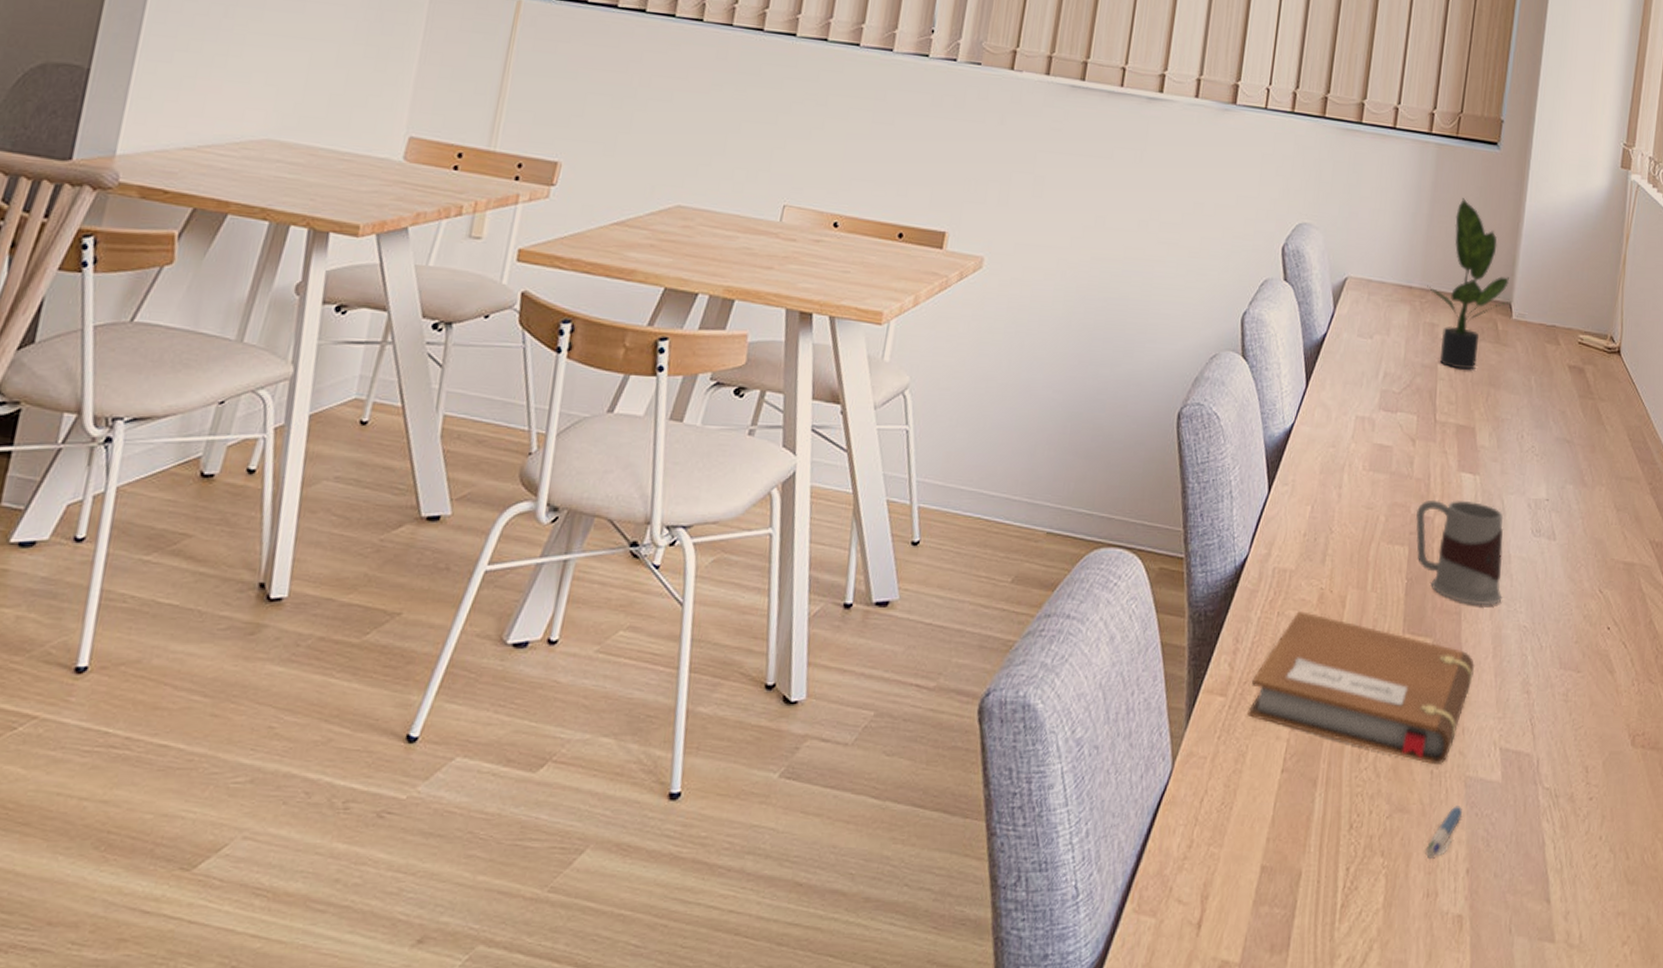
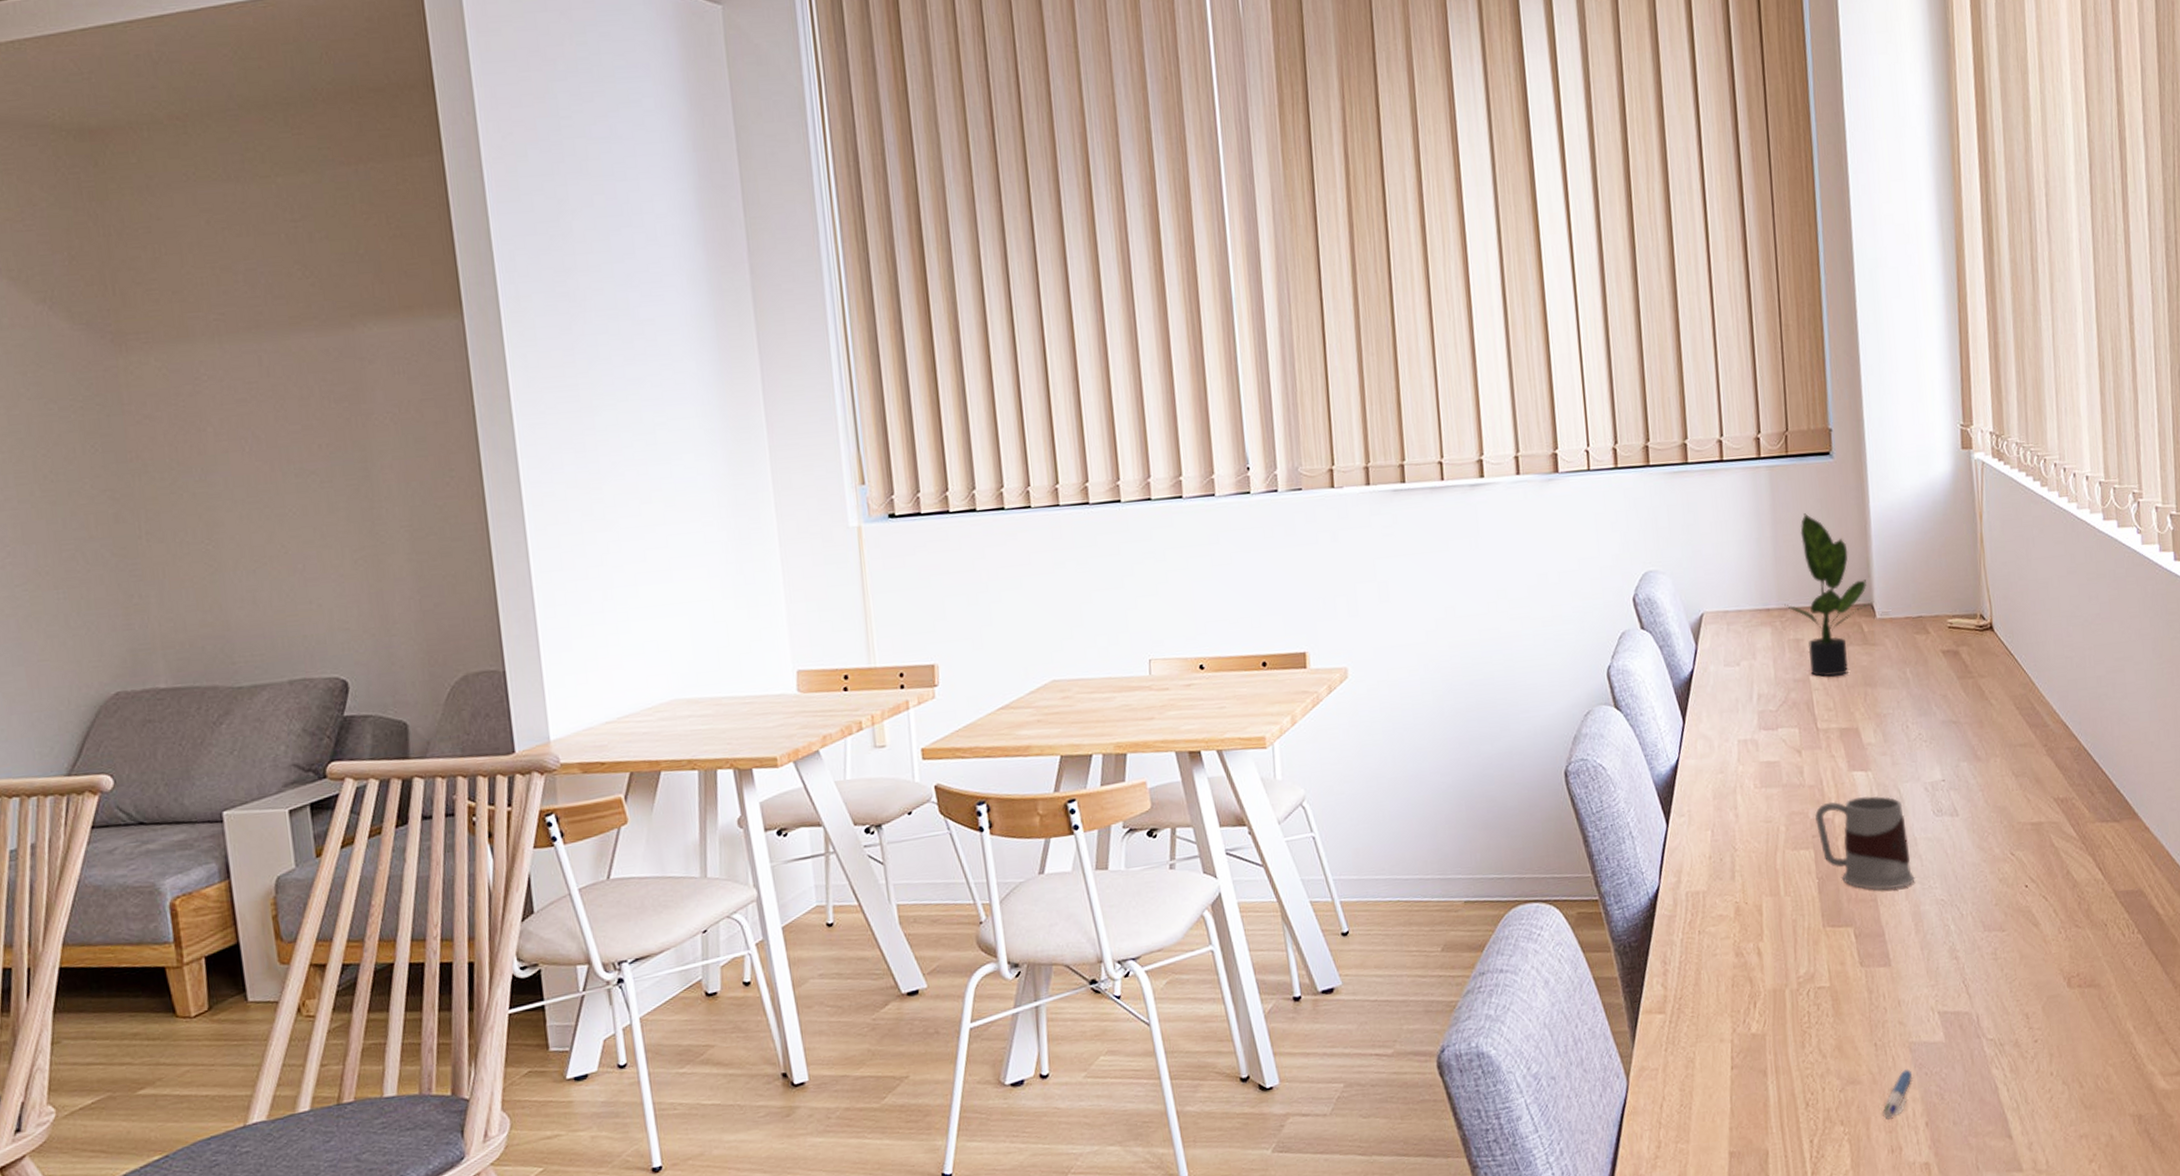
notebook: present [1247,611,1475,764] -> none [1685,925,1901,1038]

